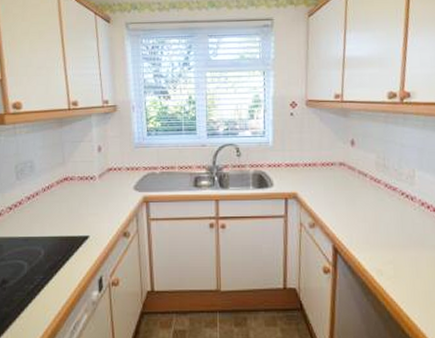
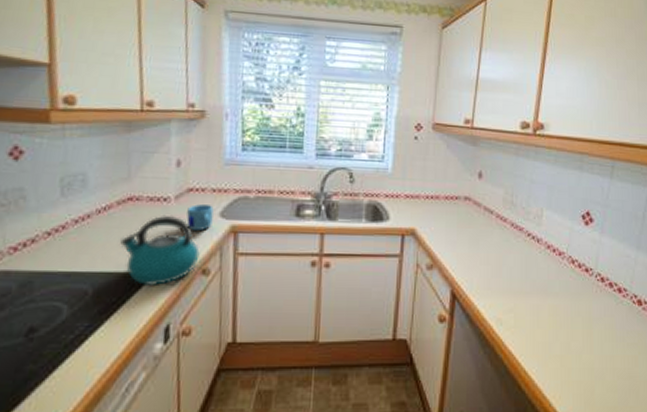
kettle: none [61,190,121,247] -> present [120,214,200,287]
mug: none [109,181,129,201] -> present [187,204,214,230]

